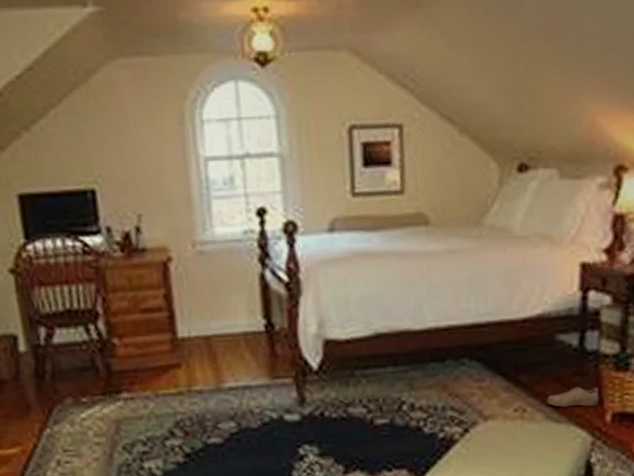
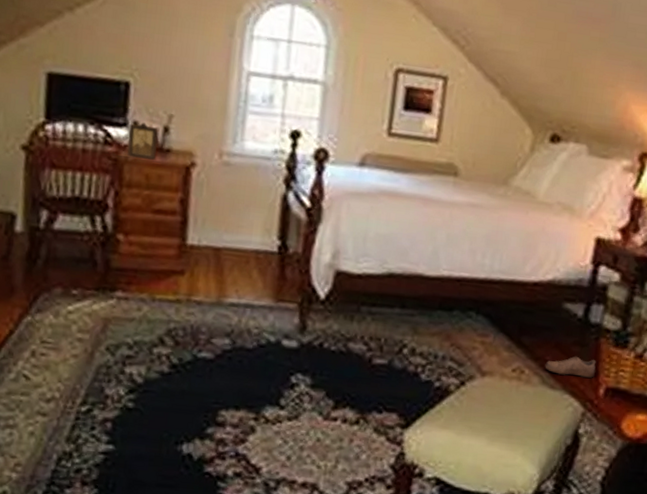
photo frame: none [103,226,133,263] -> present [127,122,158,161]

